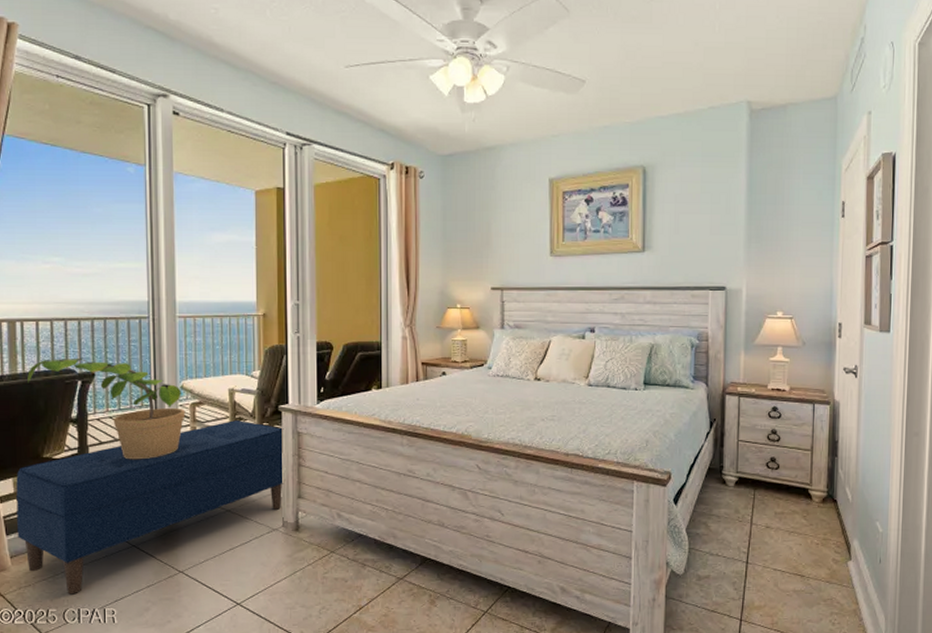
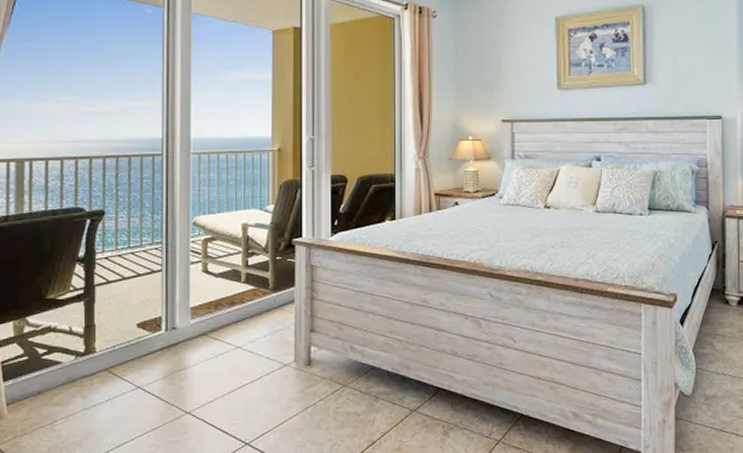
bench: present [15,420,284,595] -> none [15,255,297,442]
potted plant: present [27,357,186,460] -> none [34,196,197,299]

